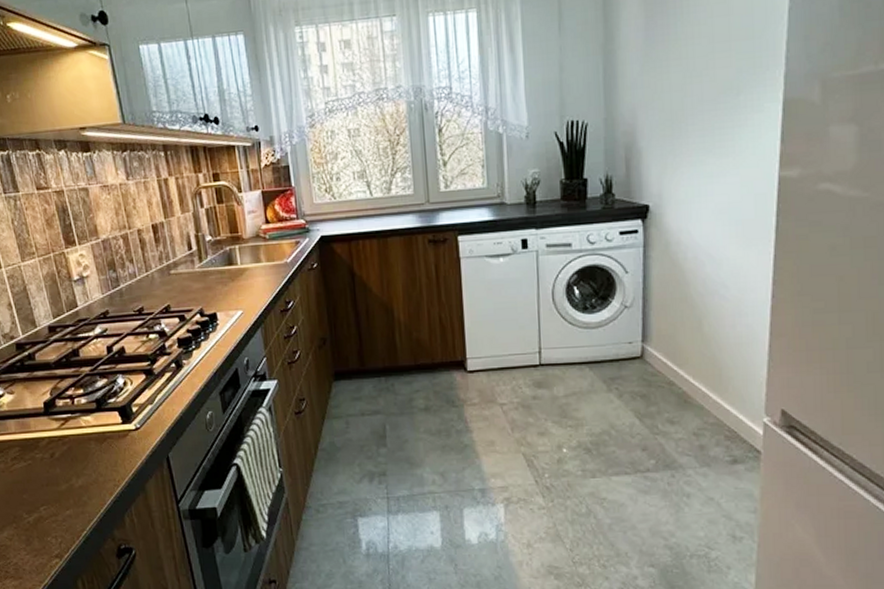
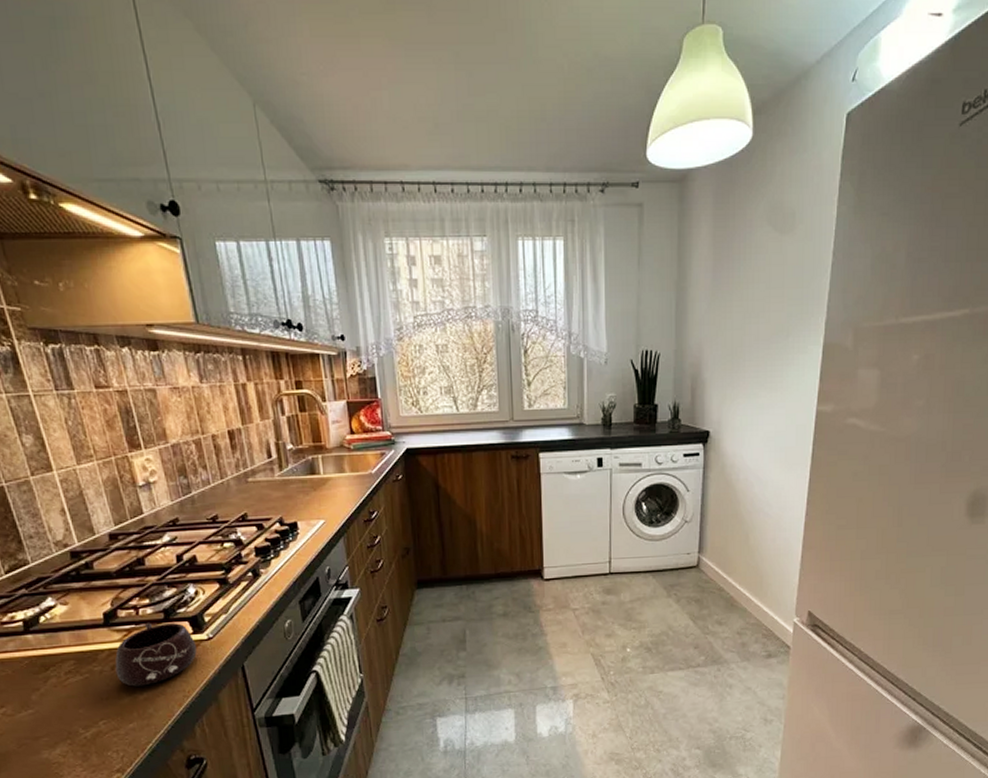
mug: none [53,411,126,474] -> present [115,622,197,687]

